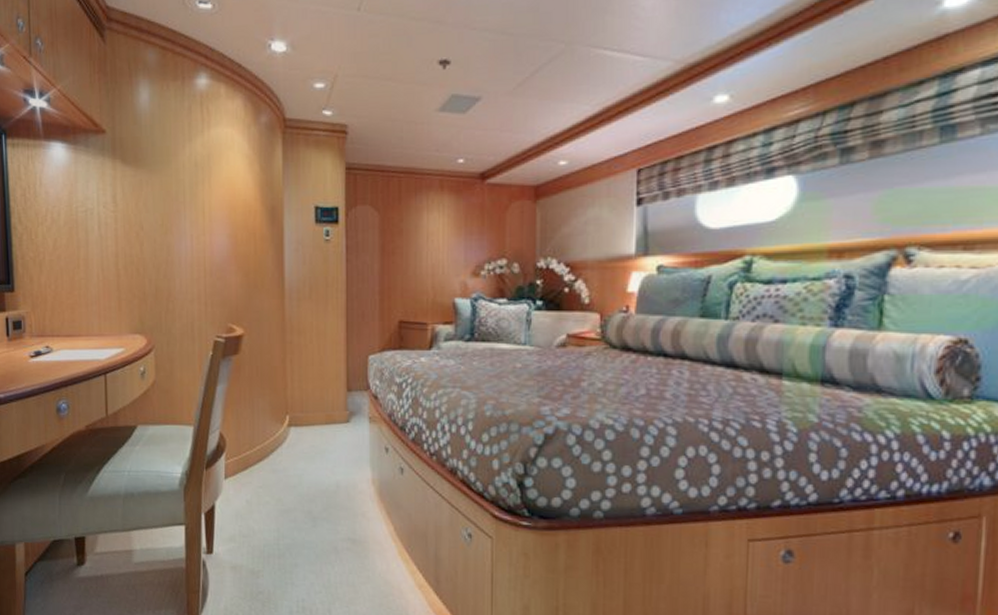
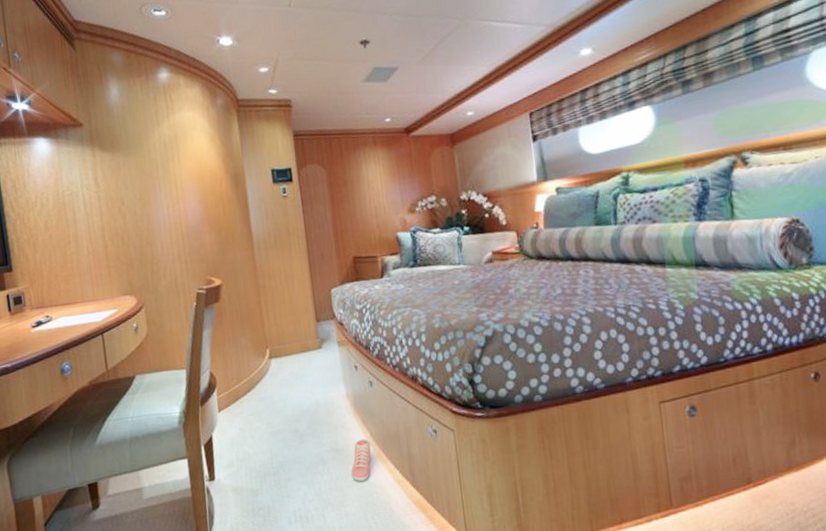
sneaker: none [367,532,393,579] -> present [351,439,372,481]

